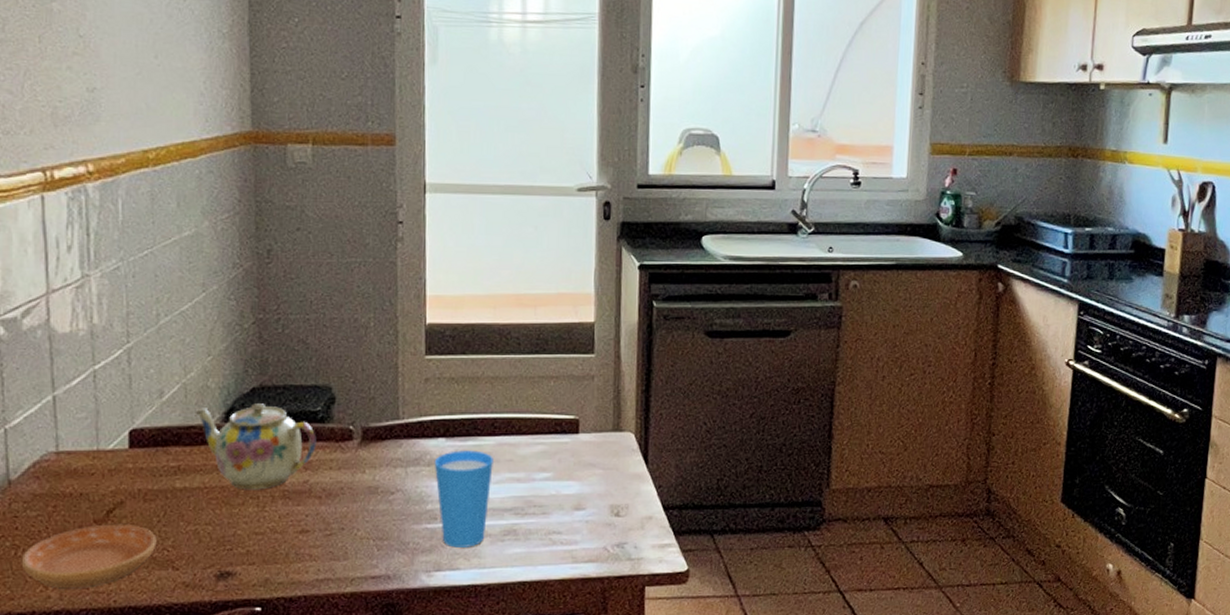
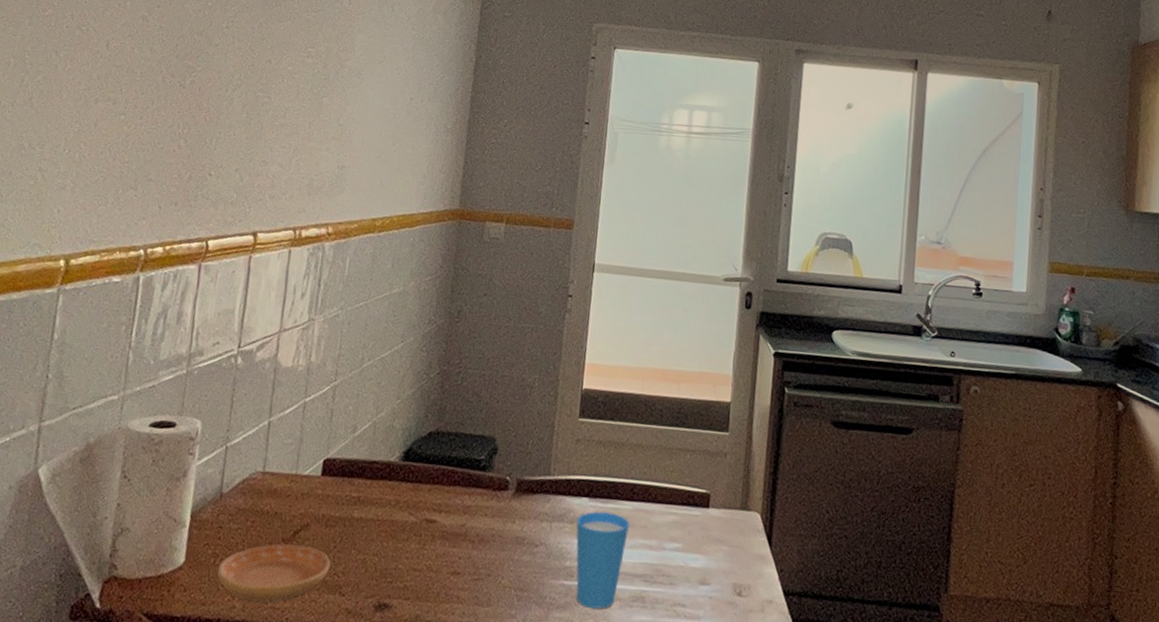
teapot: present [193,403,317,490] -> none [378,445,478,528]

